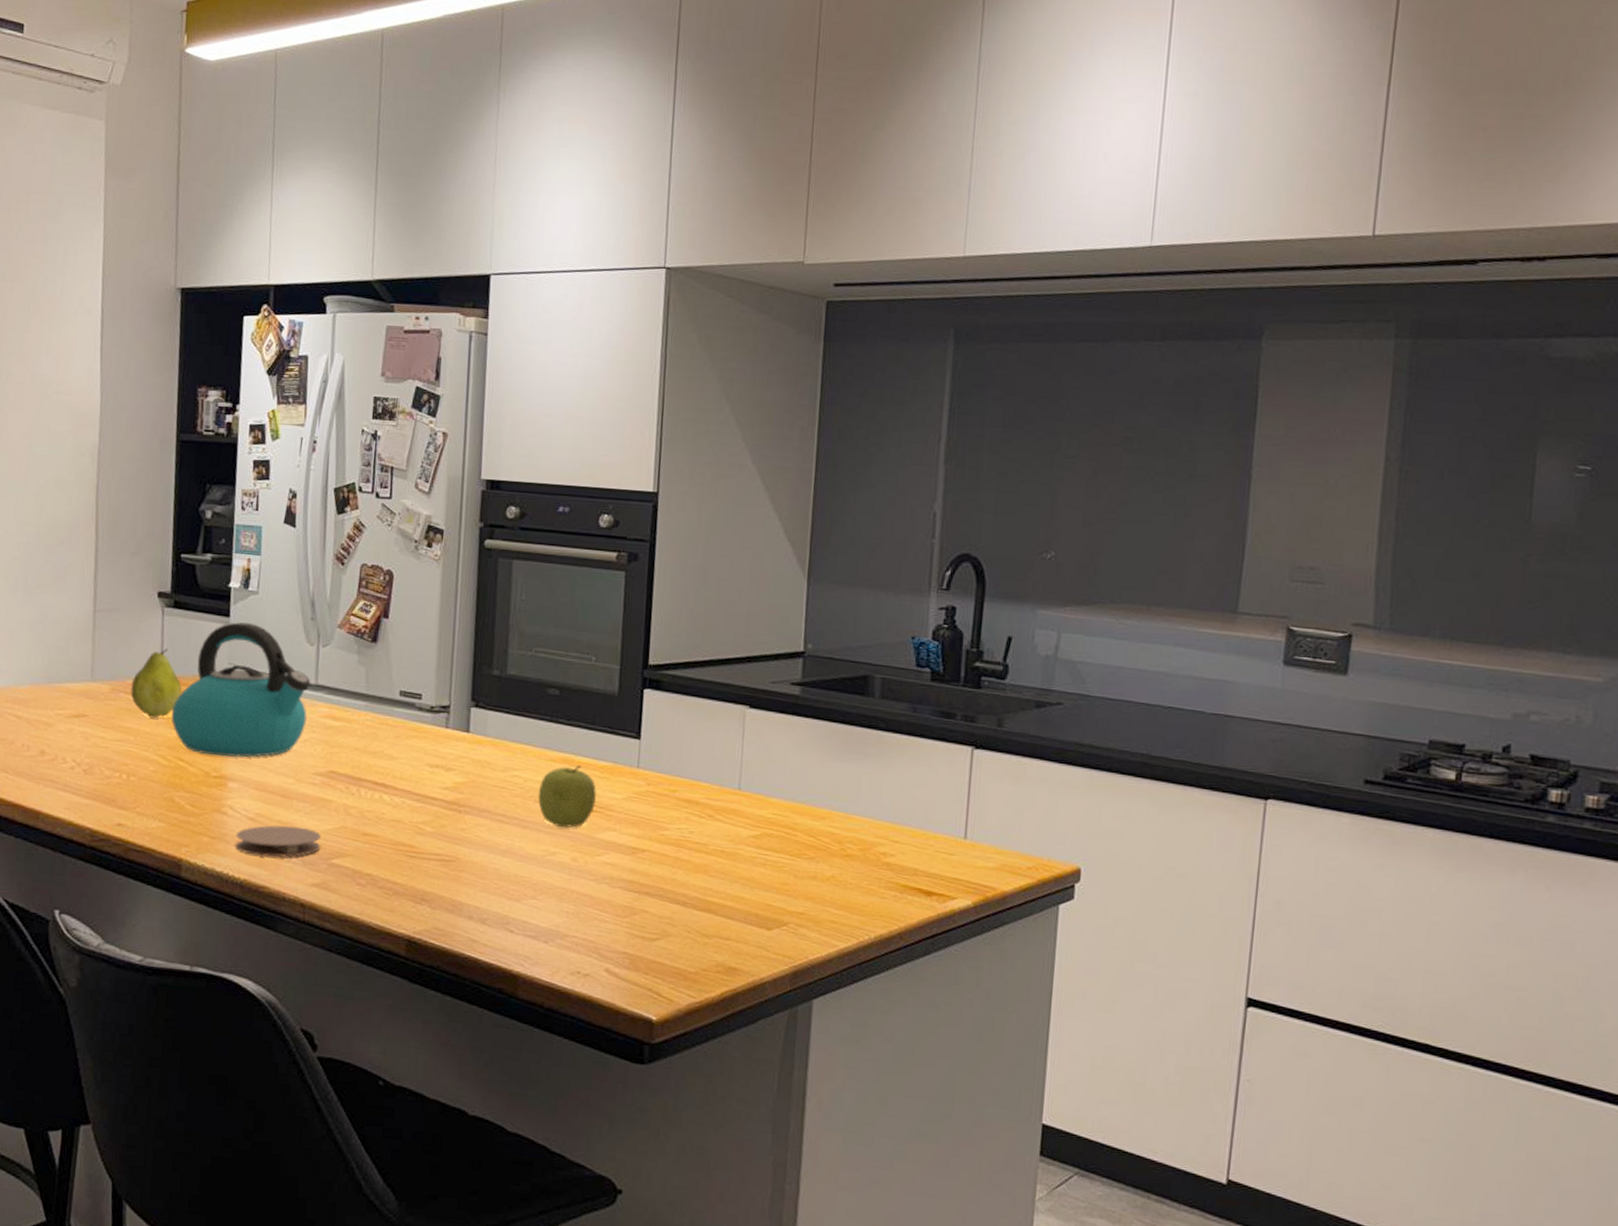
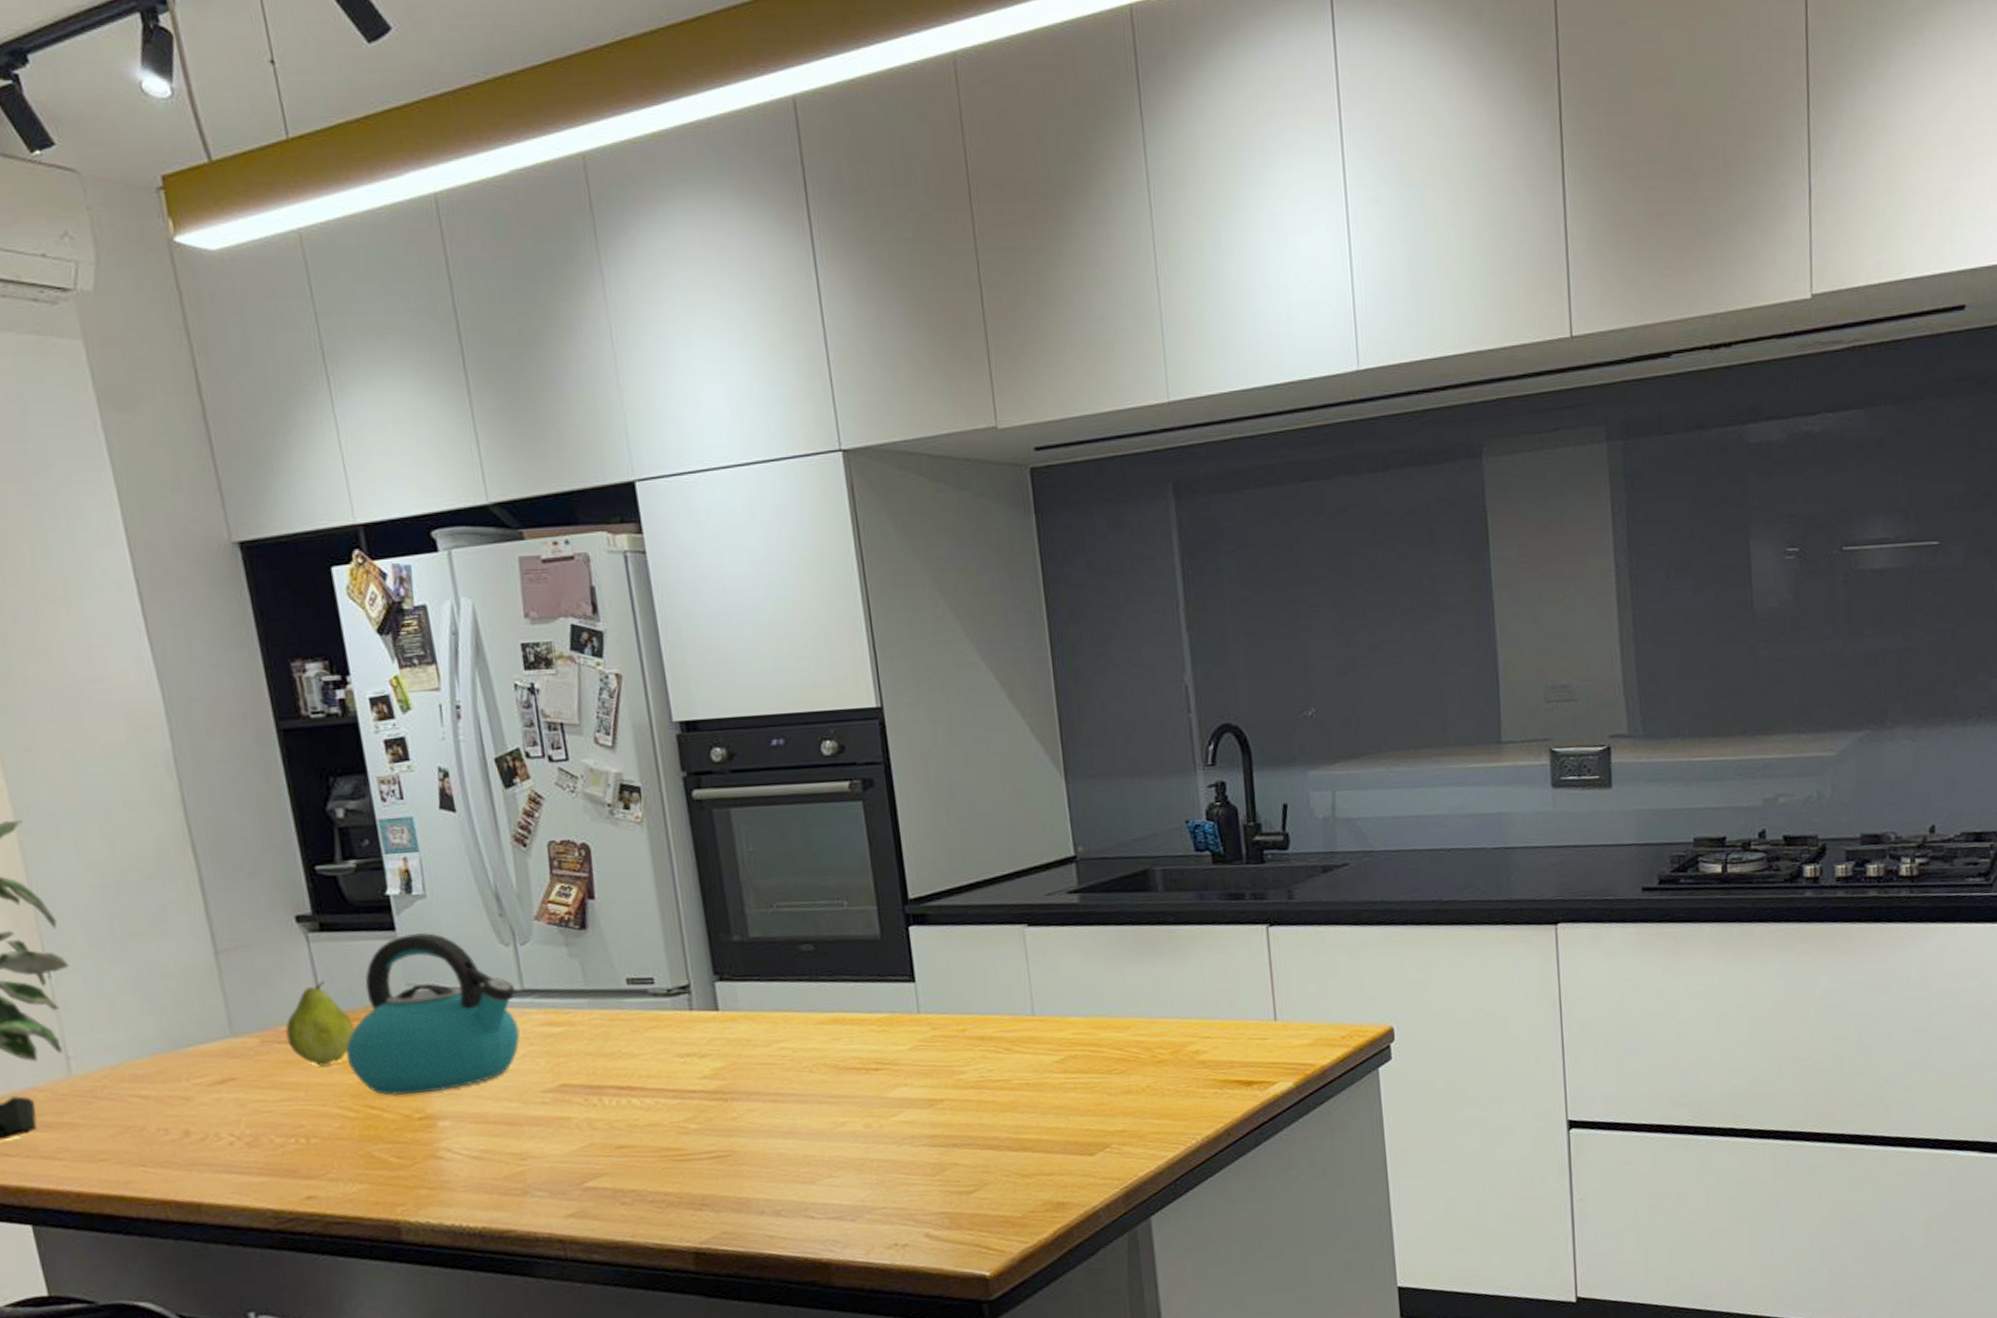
coaster: present [236,825,321,857] -> none [460,1154,569,1198]
fruit: present [537,764,596,828] -> none [811,1022,879,1095]

